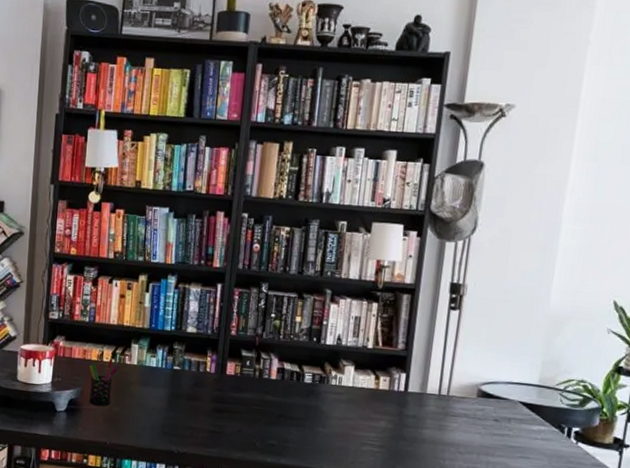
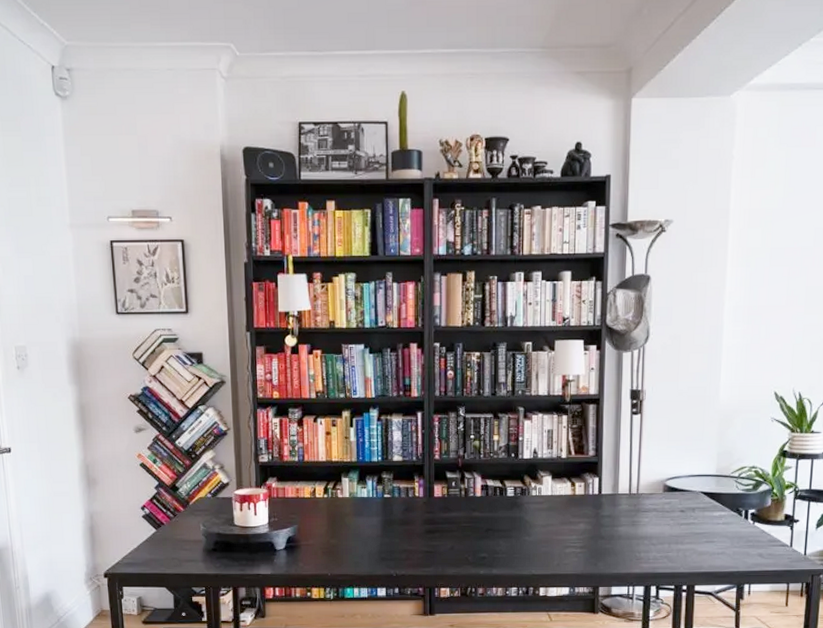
pen holder: present [89,359,119,406] -> none [304,495,332,540]

